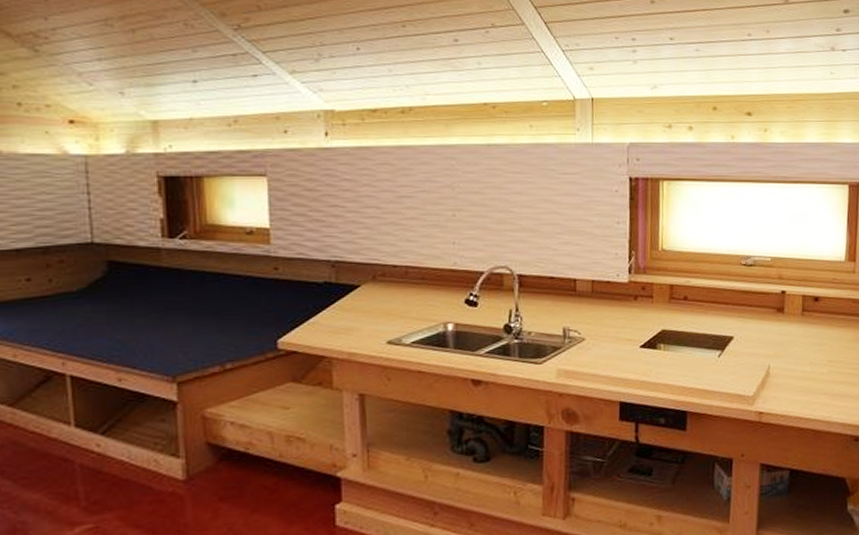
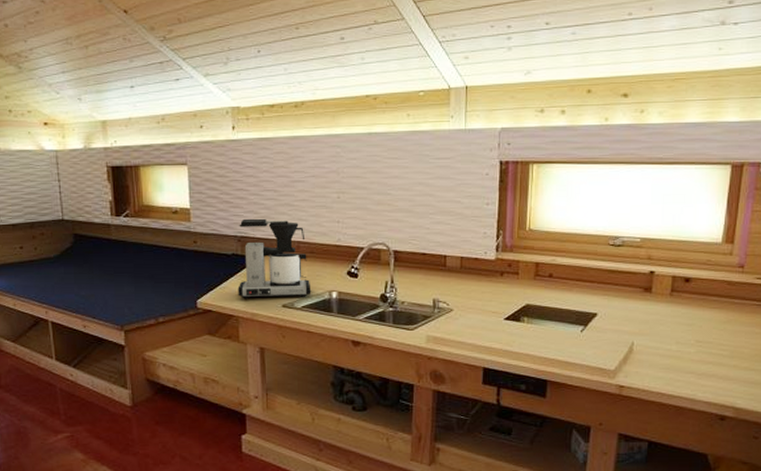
coffee maker: none [331,239,423,336] -> present [238,218,311,299]

